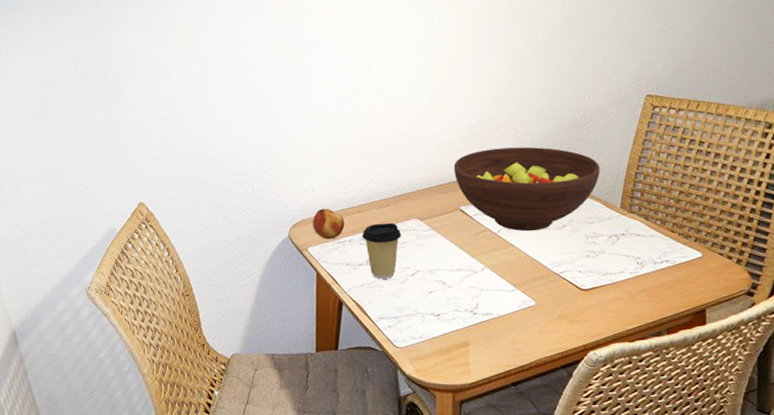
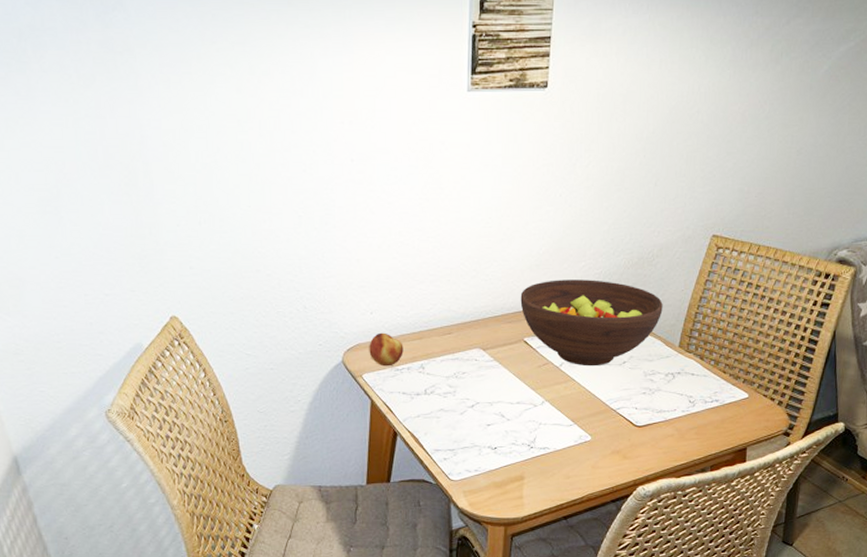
coffee cup: present [362,222,402,279] -> none [421,351,463,410]

